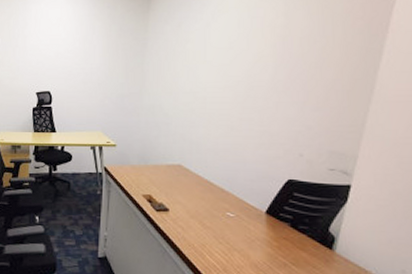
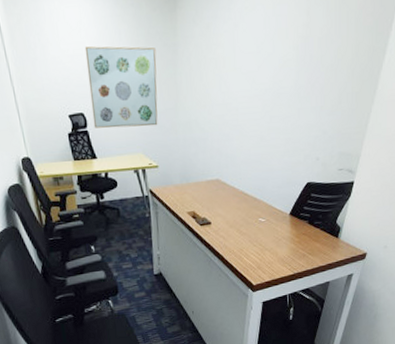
wall art: none [58,37,126,108] -> present [84,46,158,129]

